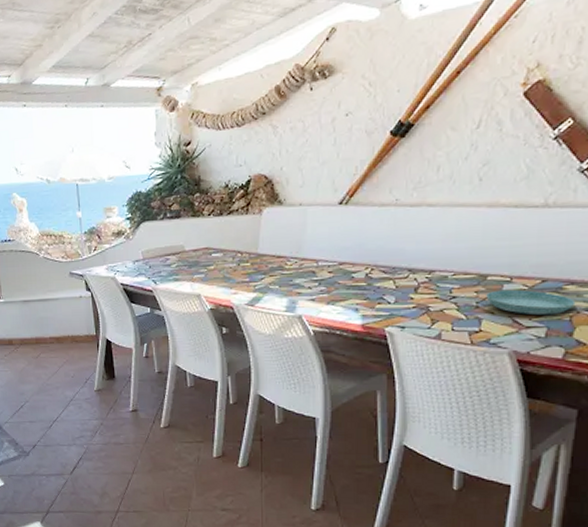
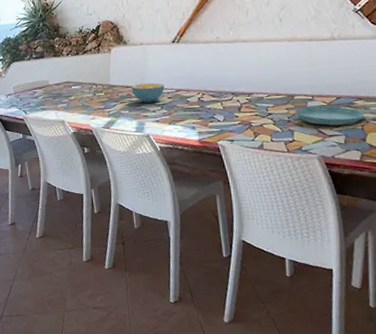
cereal bowl: none [284,252,325,277] -> present [131,82,165,103]

